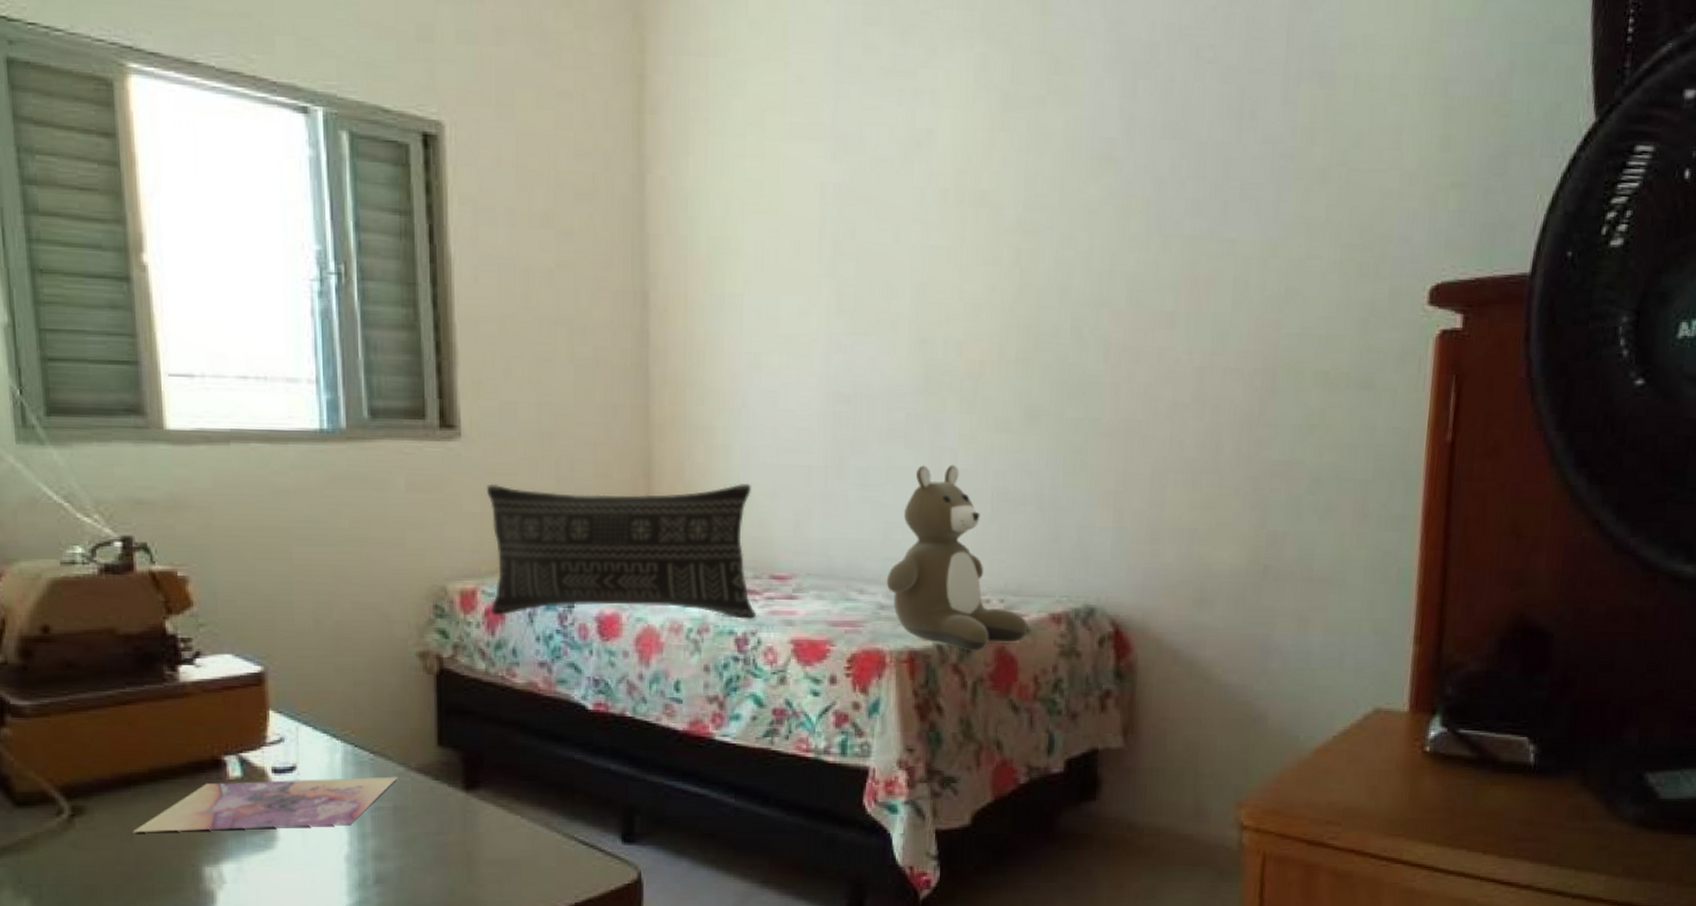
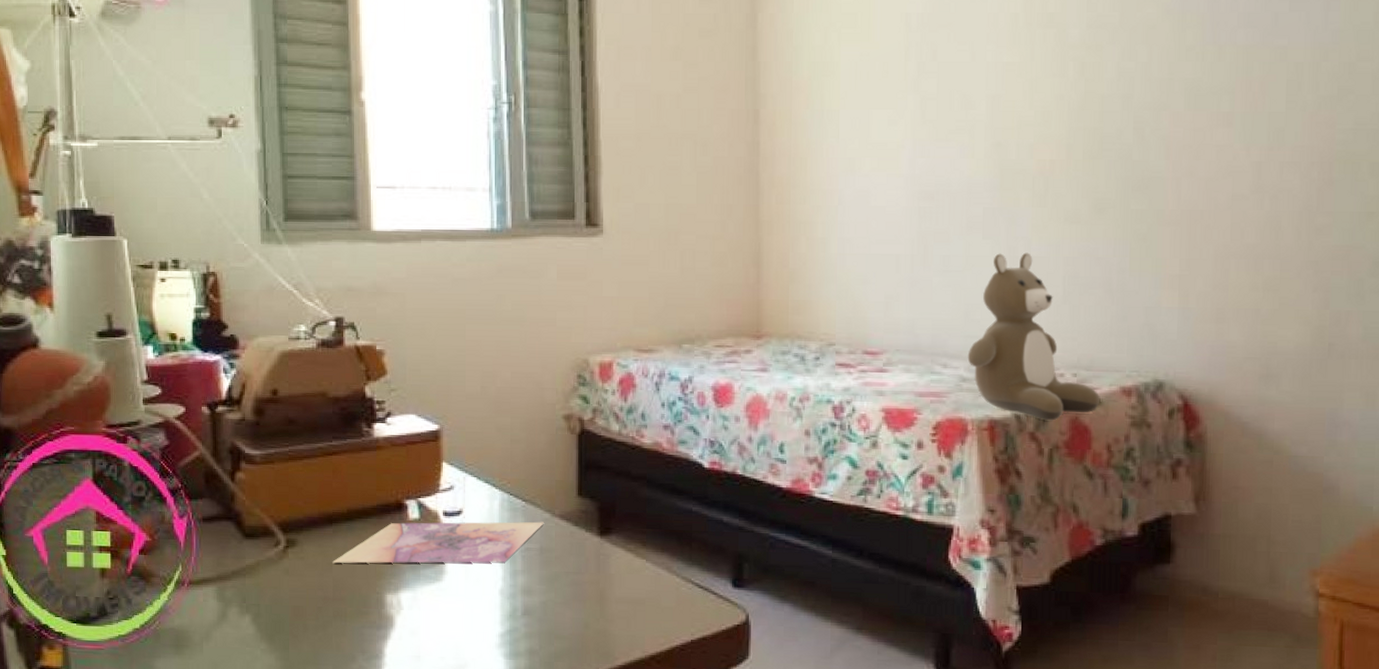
pillow: present [487,483,757,619] -> none [623,271,852,390]

